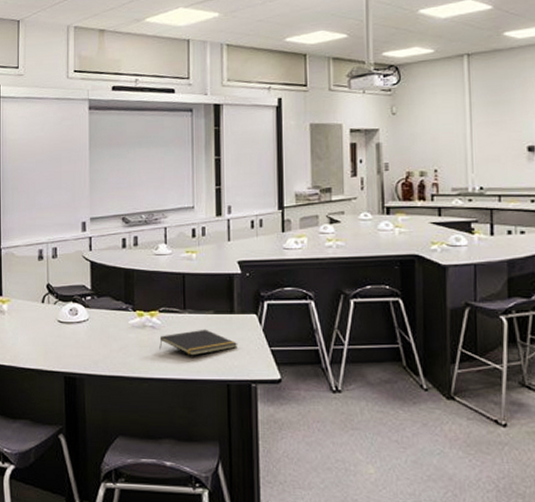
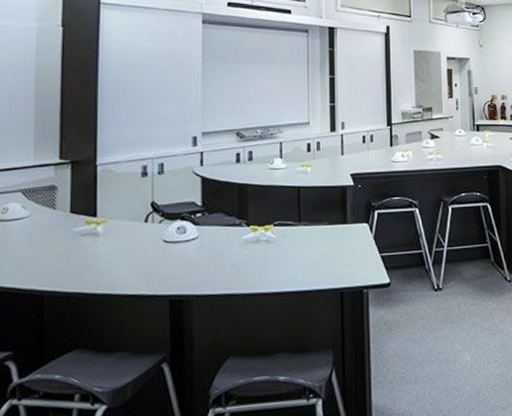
notepad: present [159,329,238,356] -> none [274,240,351,267]

